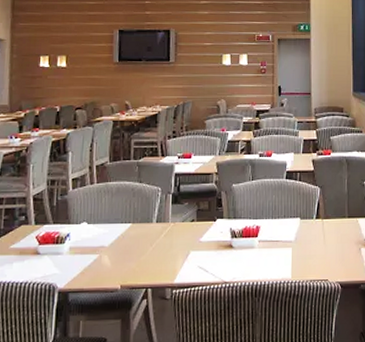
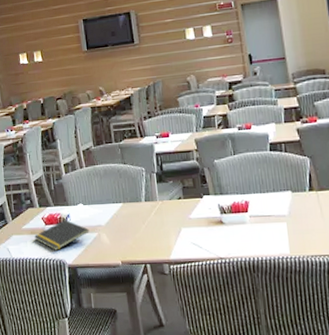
notepad: none [22,239,90,273] -> present [33,220,89,251]

